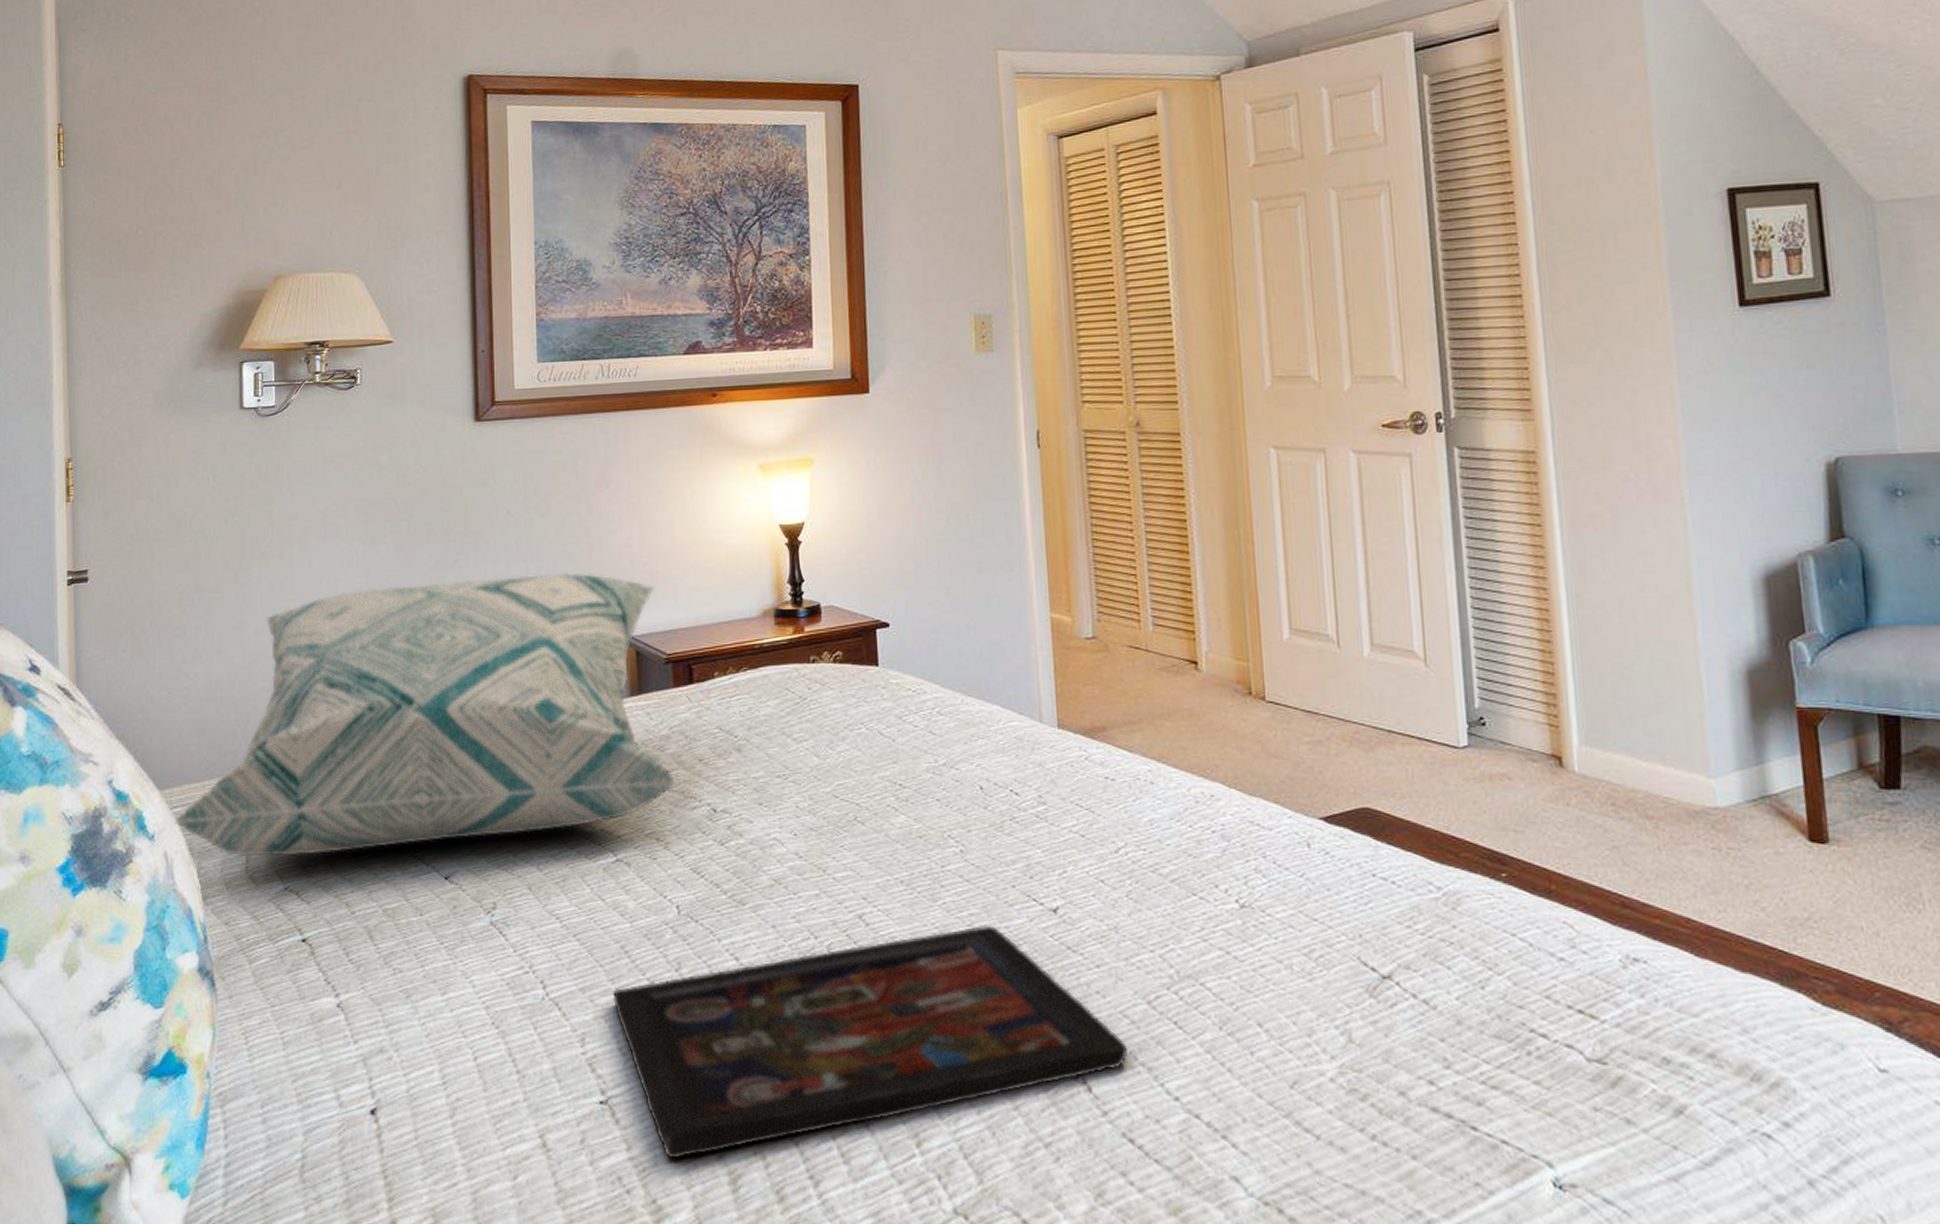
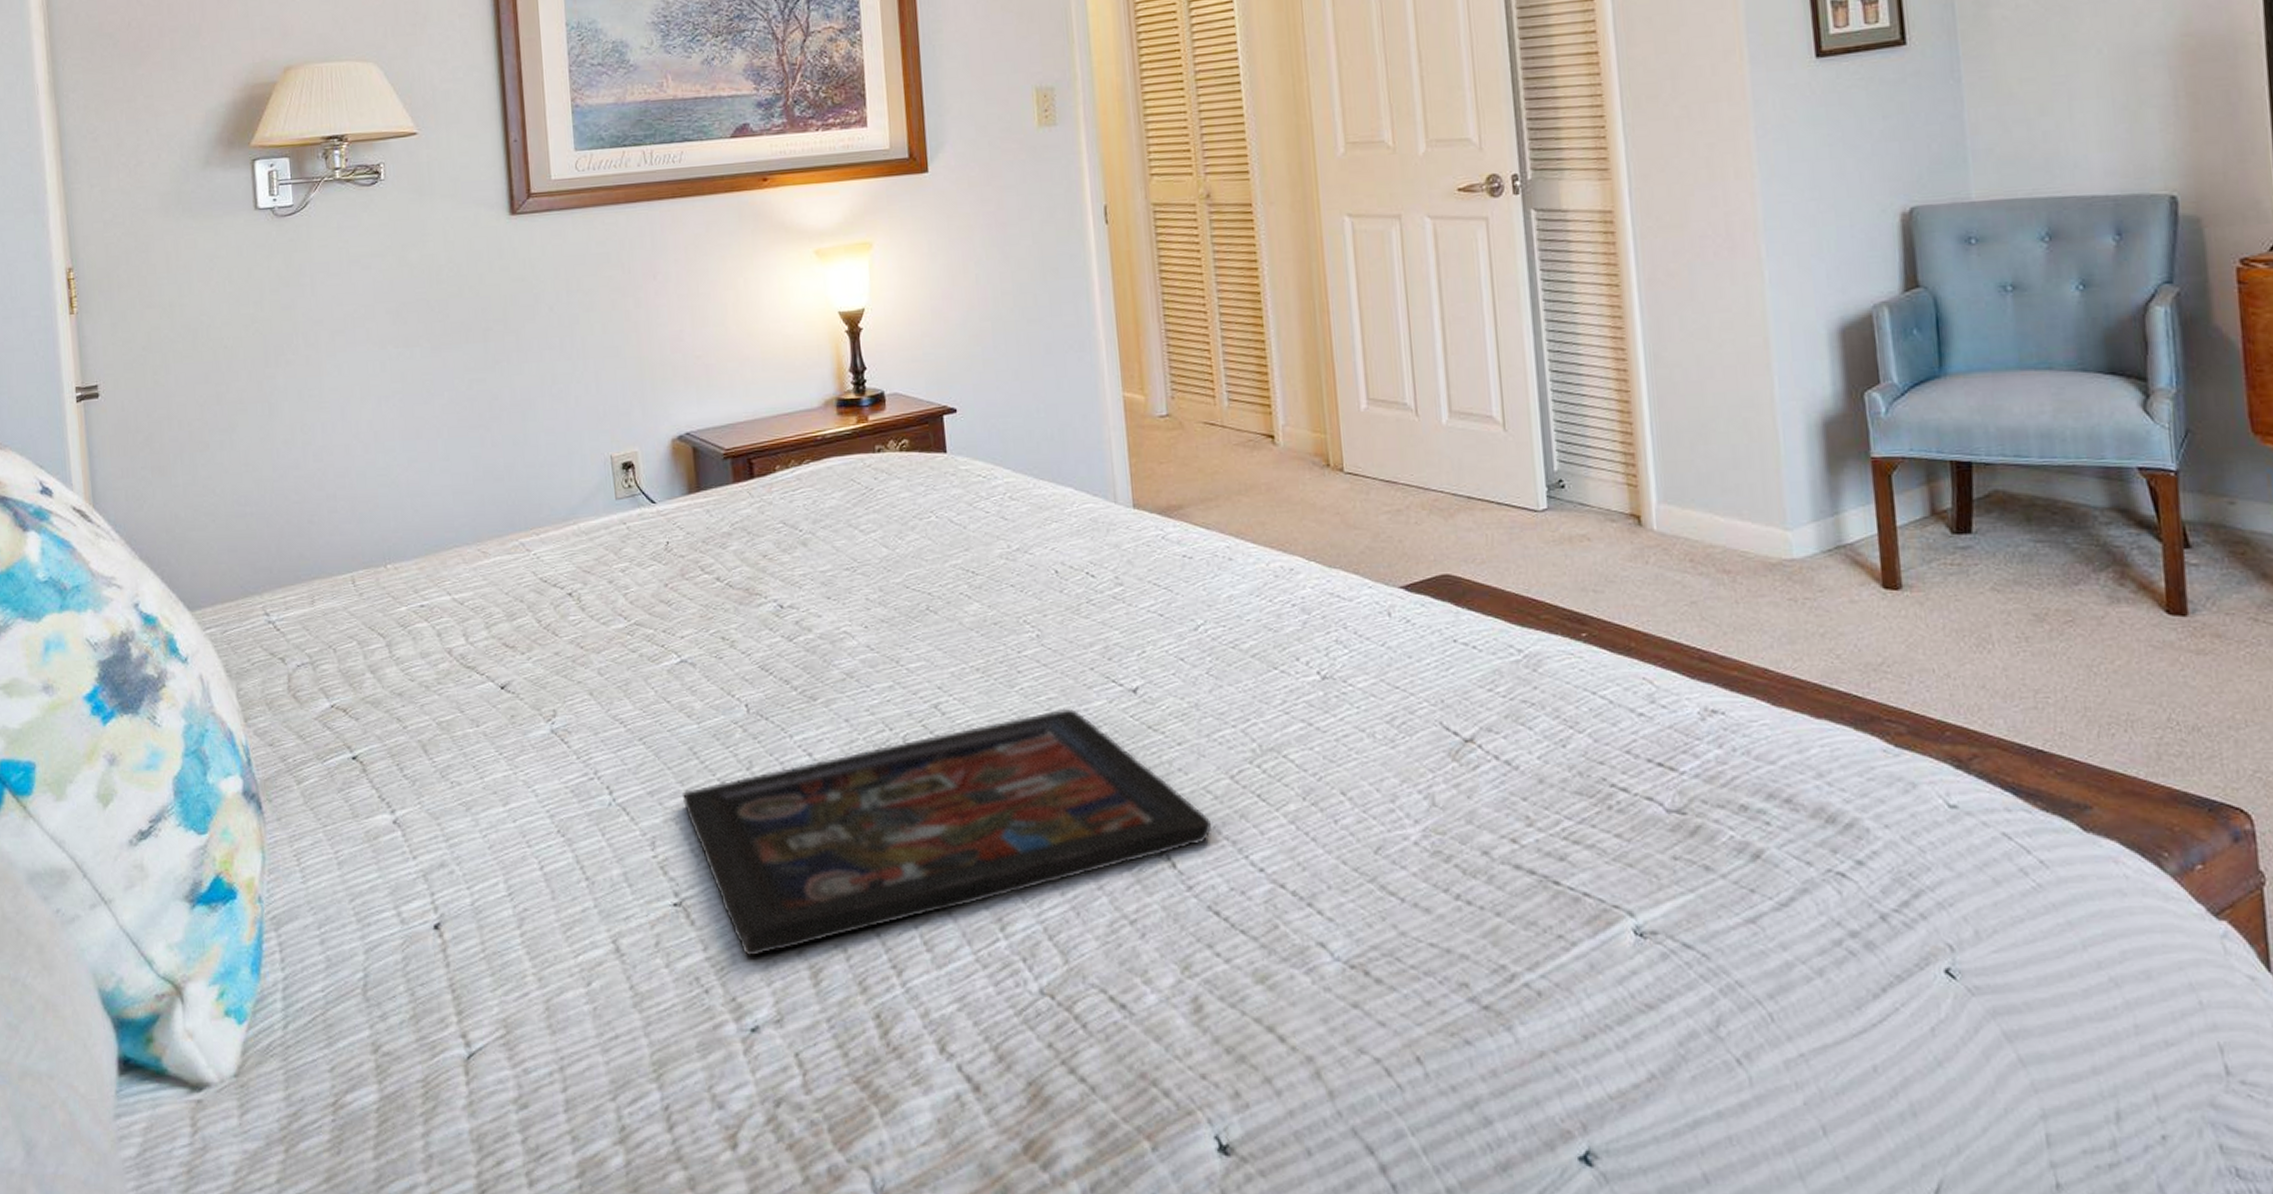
decorative pillow: present [174,573,681,857] -> none [208,369,745,676]

